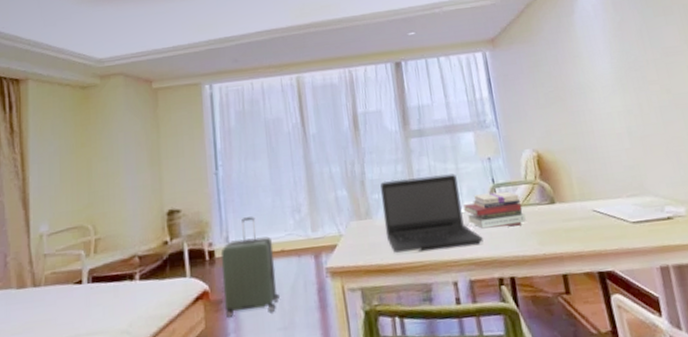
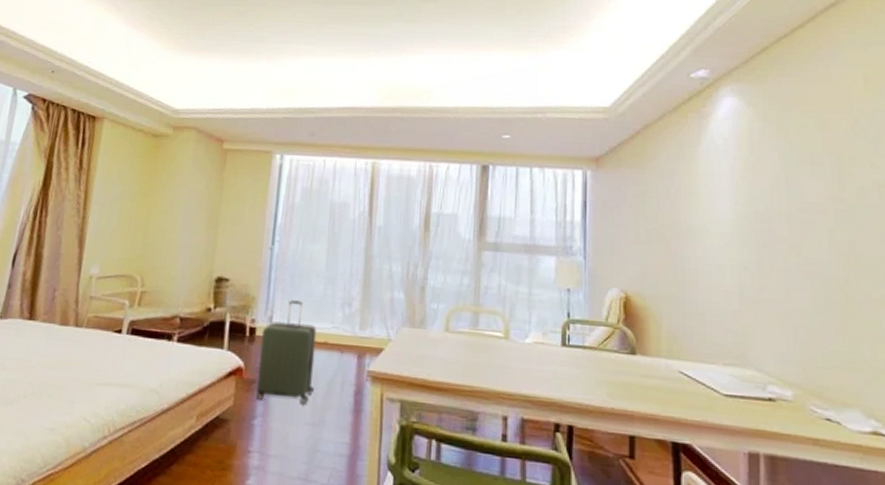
laptop: present [380,173,483,253] -> none [438,291,545,381]
books: present [462,191,526,229] -> none [528,326,598,371]

